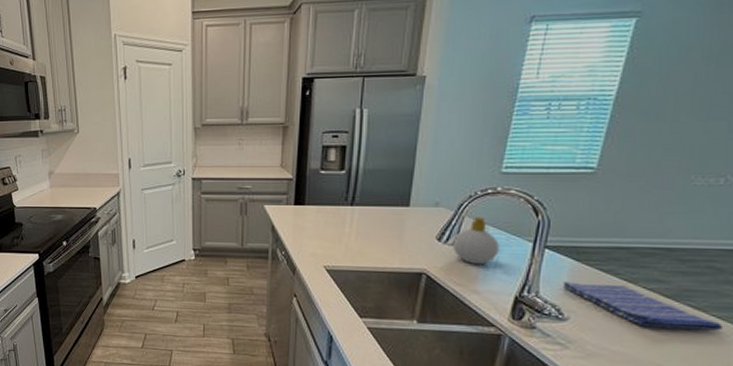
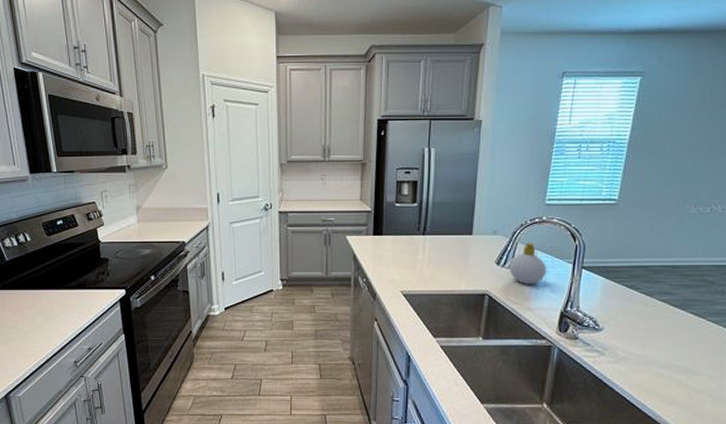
dish towel: present [563,282,724,331] -> none [597,297,717,333]

